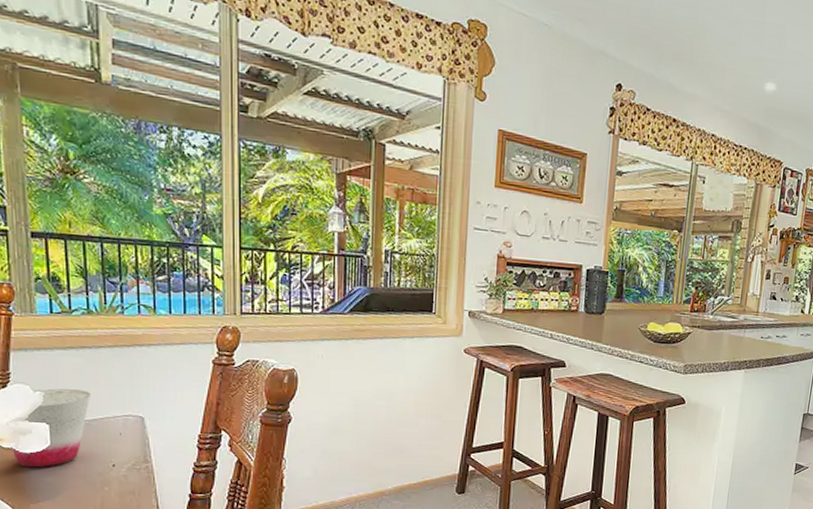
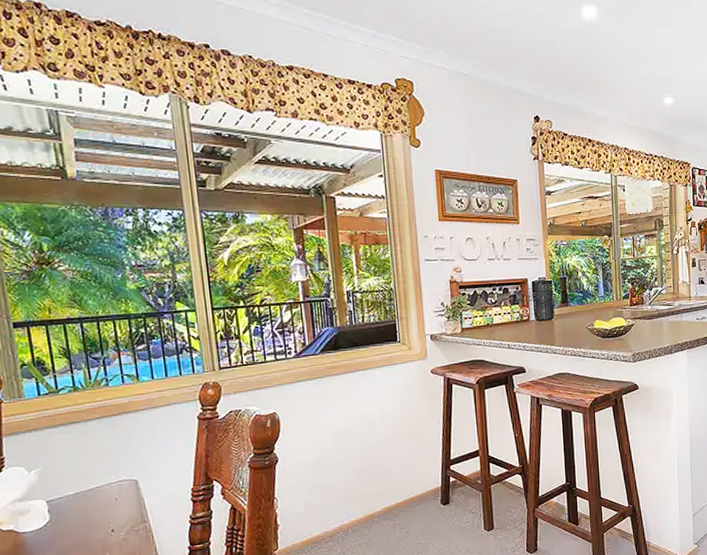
cup: present [11,388,91,468] -> none [10,463,85,546]

